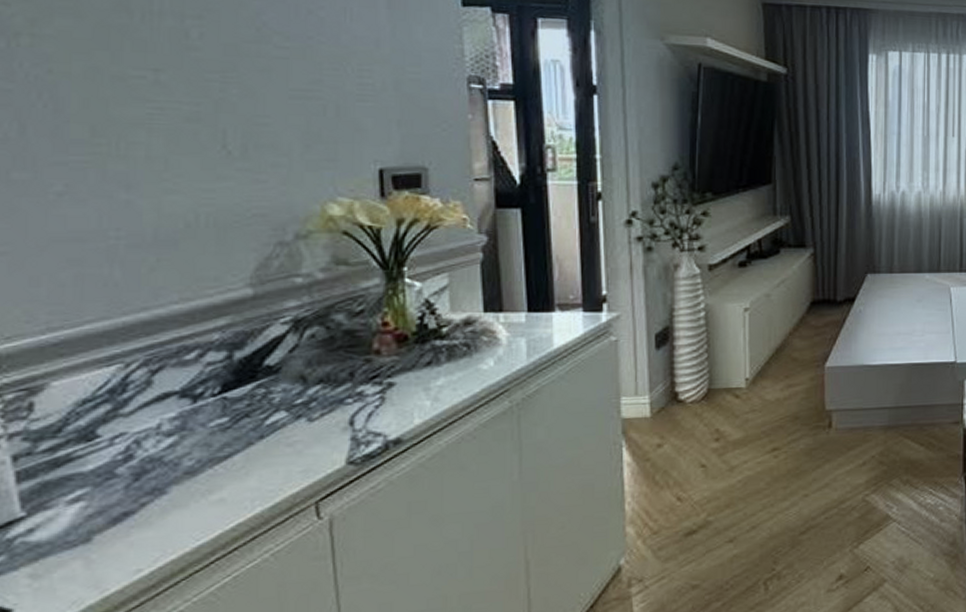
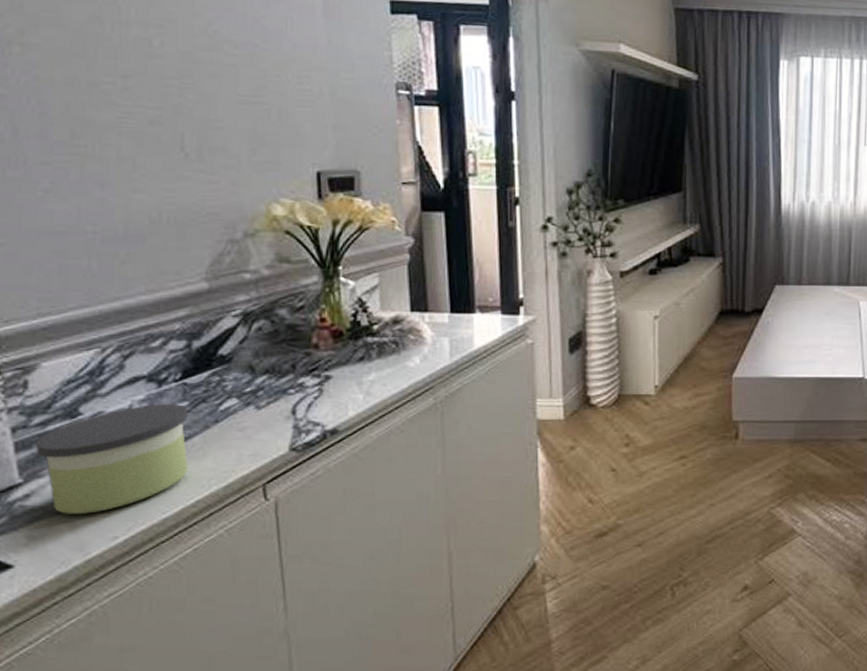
candle: none [42,420,228,548] -> present [36,404,188,514]

